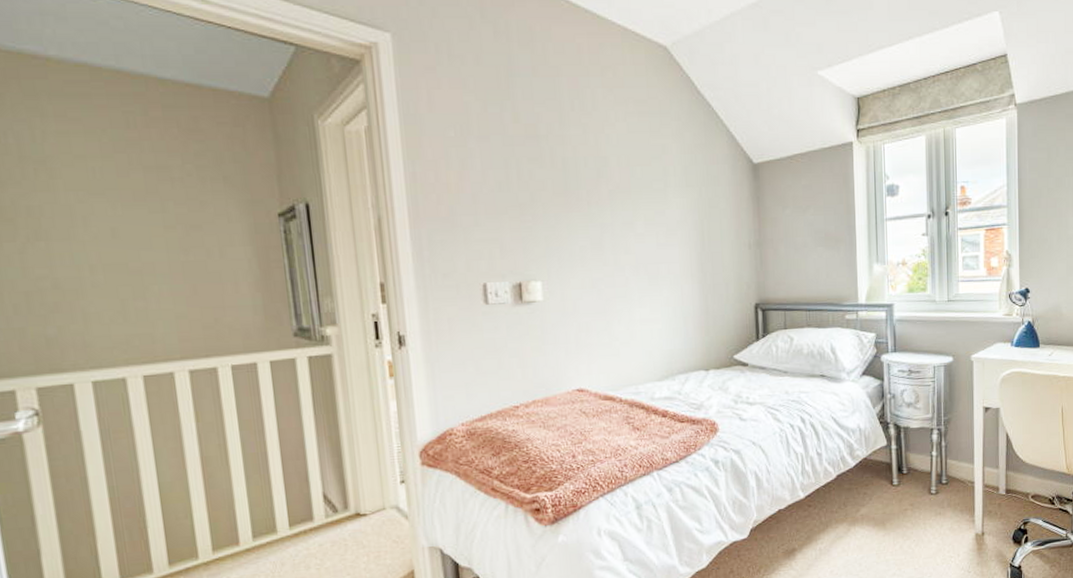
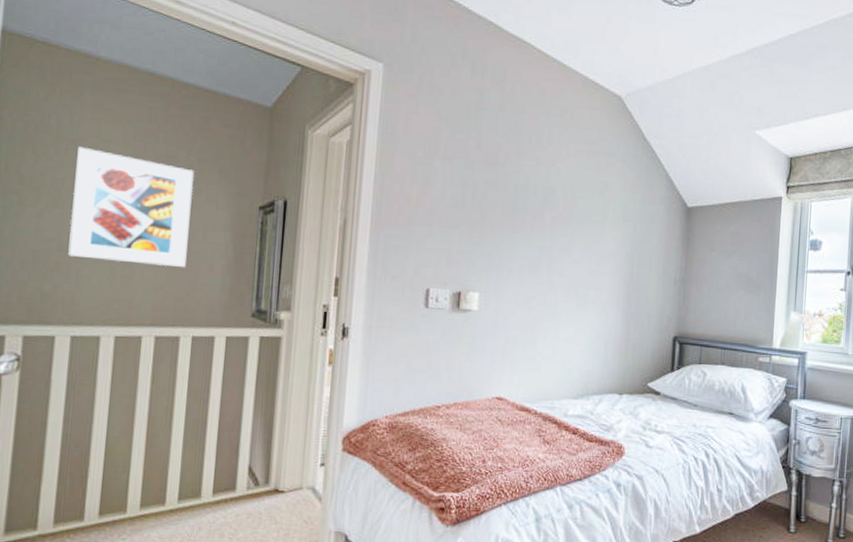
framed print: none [49,166,207,294] -> present [68,146,194,268]

